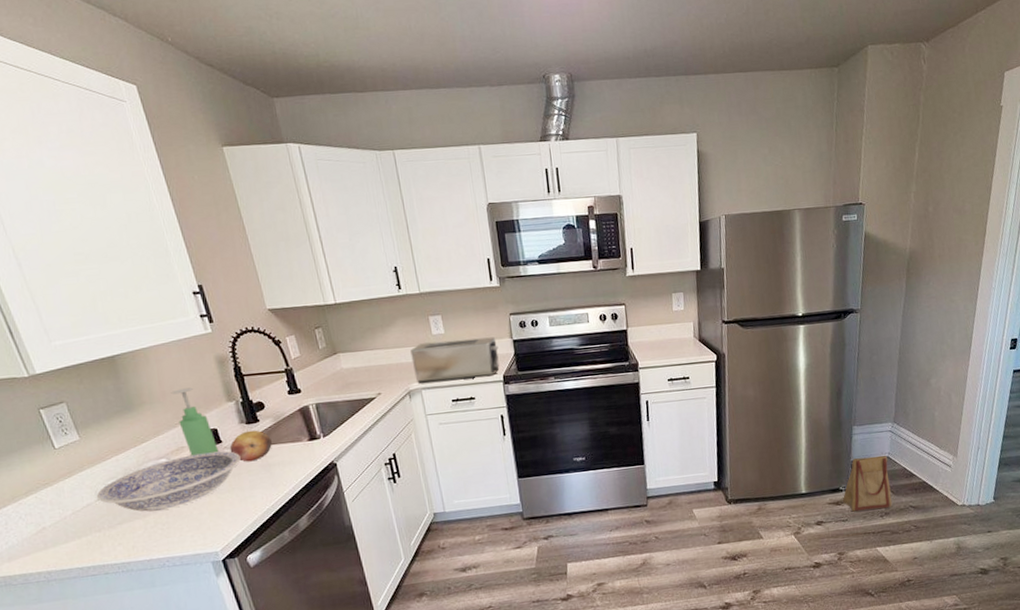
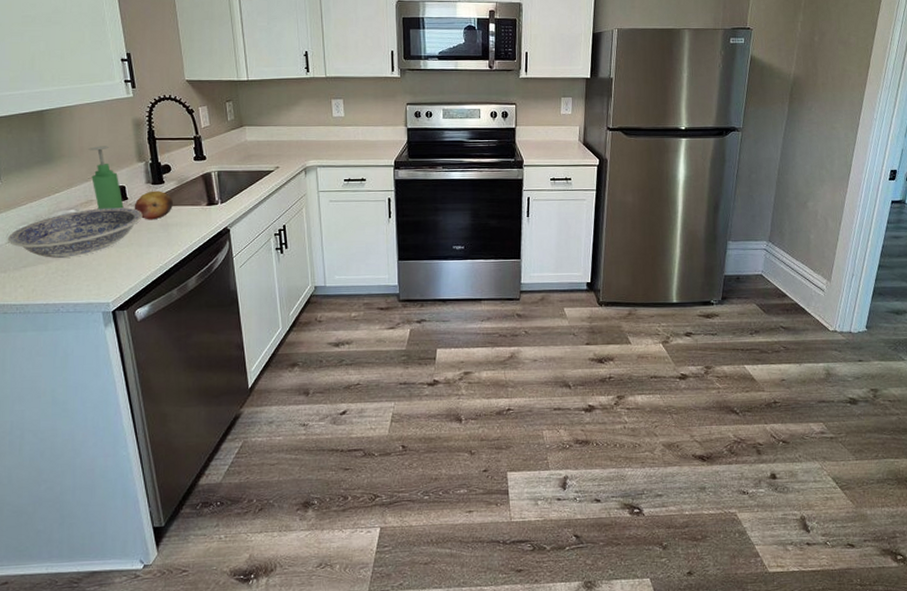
toaster: present [410,337,500,383] -> none [311,123,393,162]
shopping bag: present [842,455,892,512] -> none [712,272,763,327]

